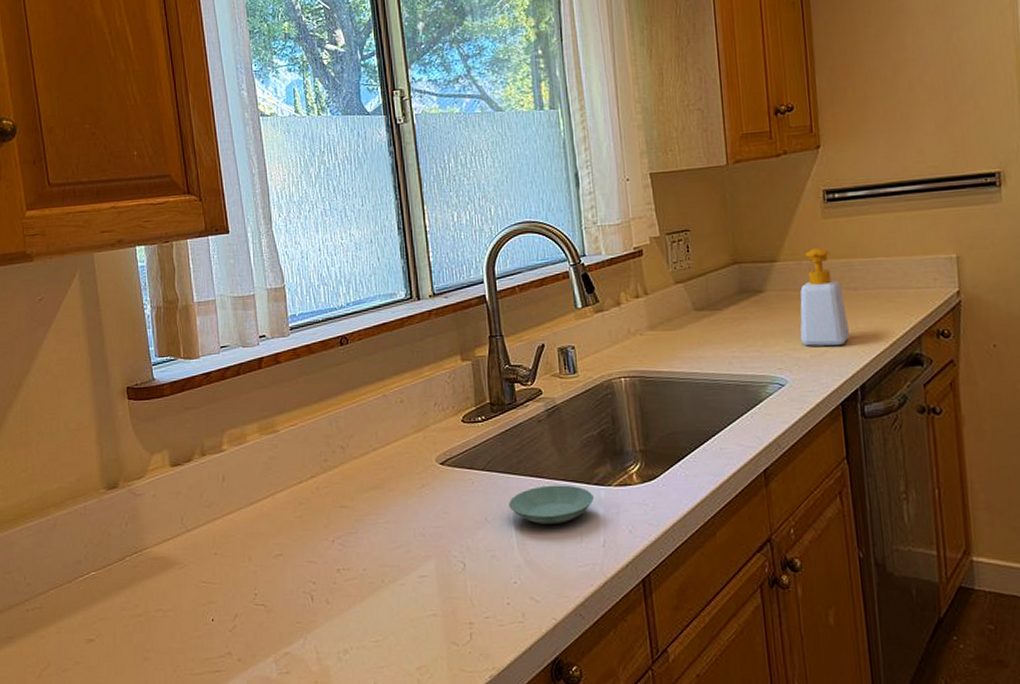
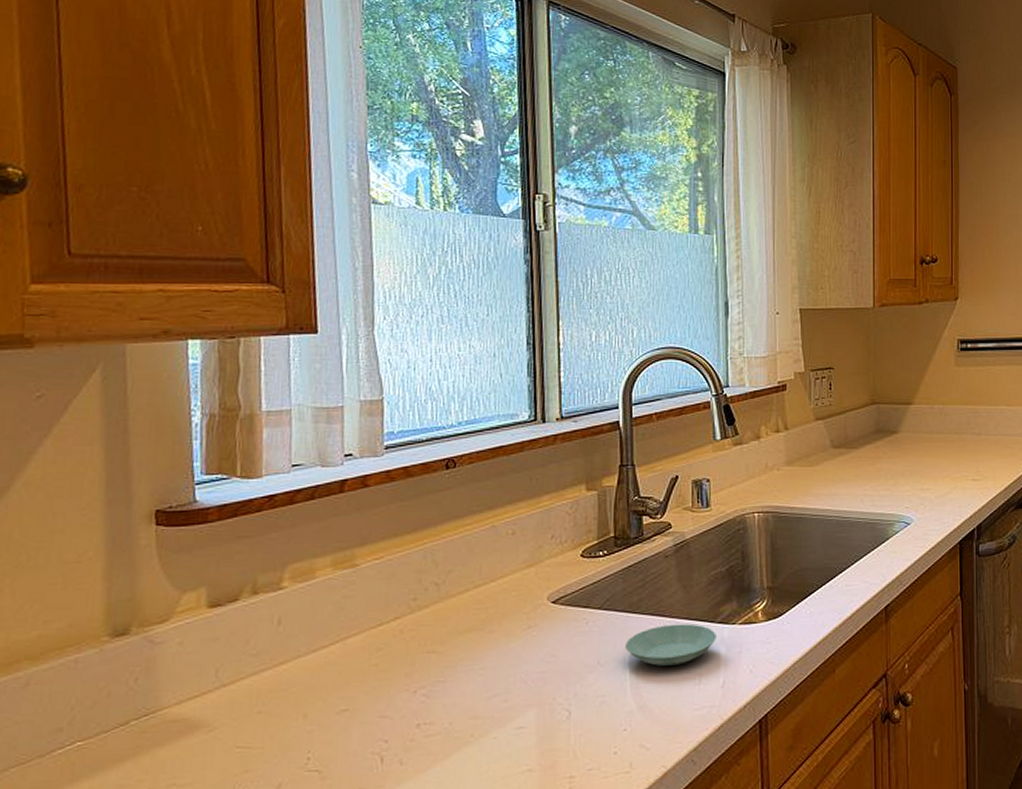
soap bottle: present [800,248,850,347] -> none [927,394,972,488]

